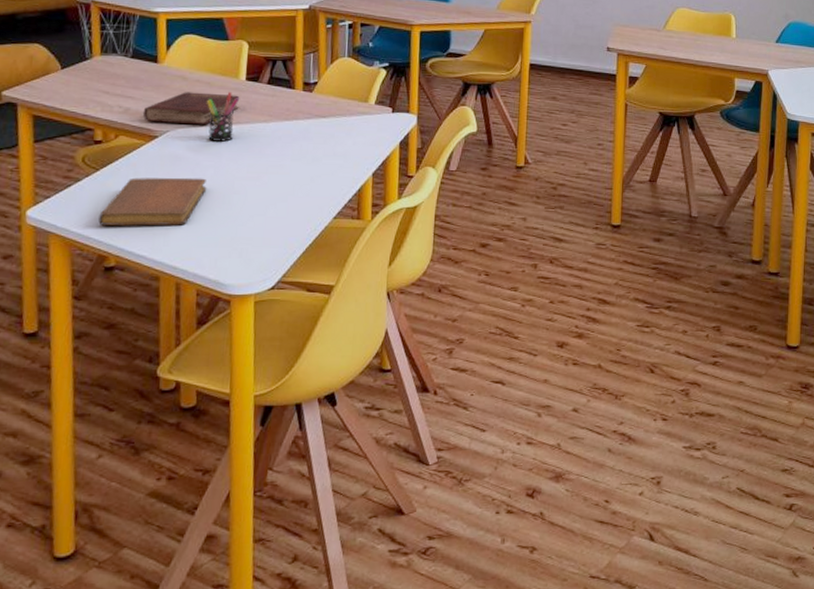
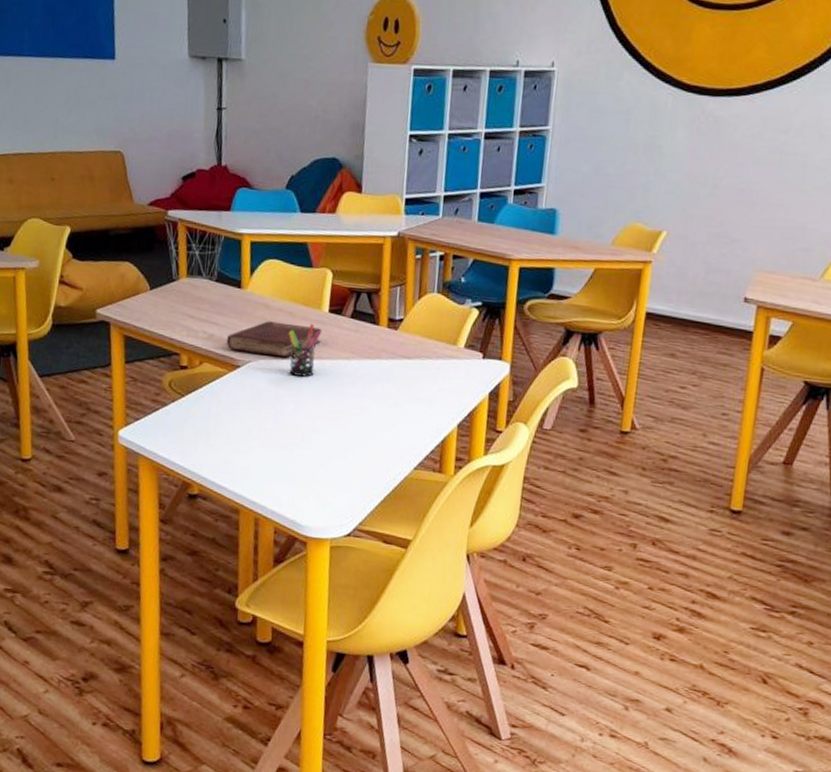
notebook: present [99,177,207,226] -> none [183,407,287,460]

